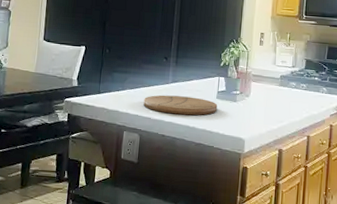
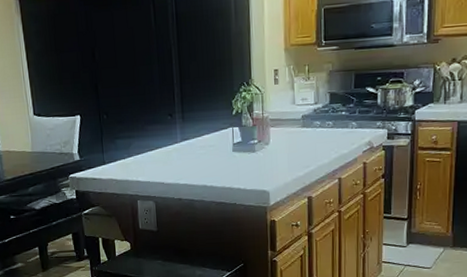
cutting board: present [143,95,218,116] -> none [153,153,235,176]

